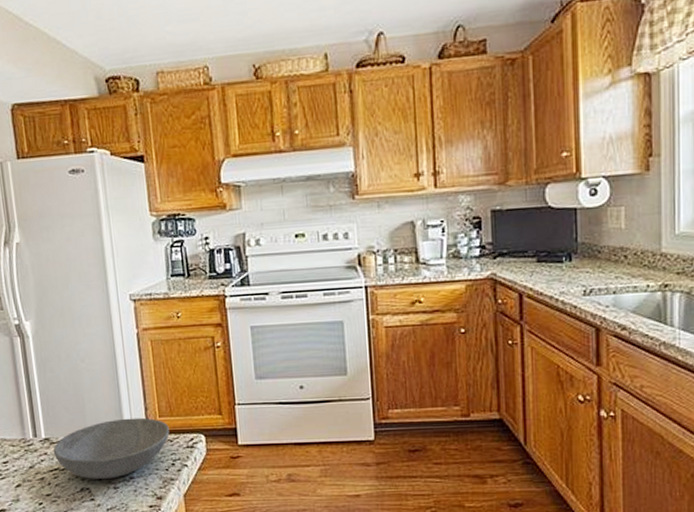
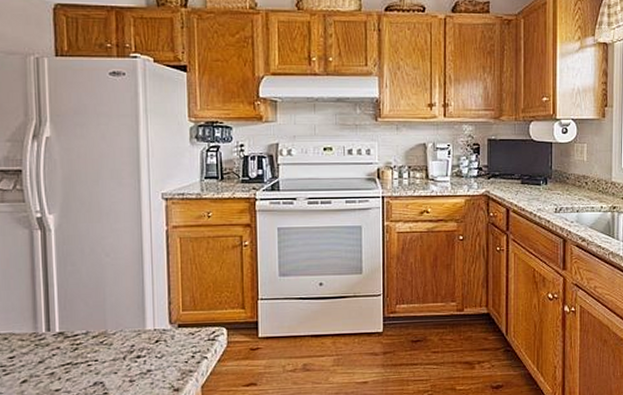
bowl: present [53,417,170,479] -> none [67,311,192,373]

